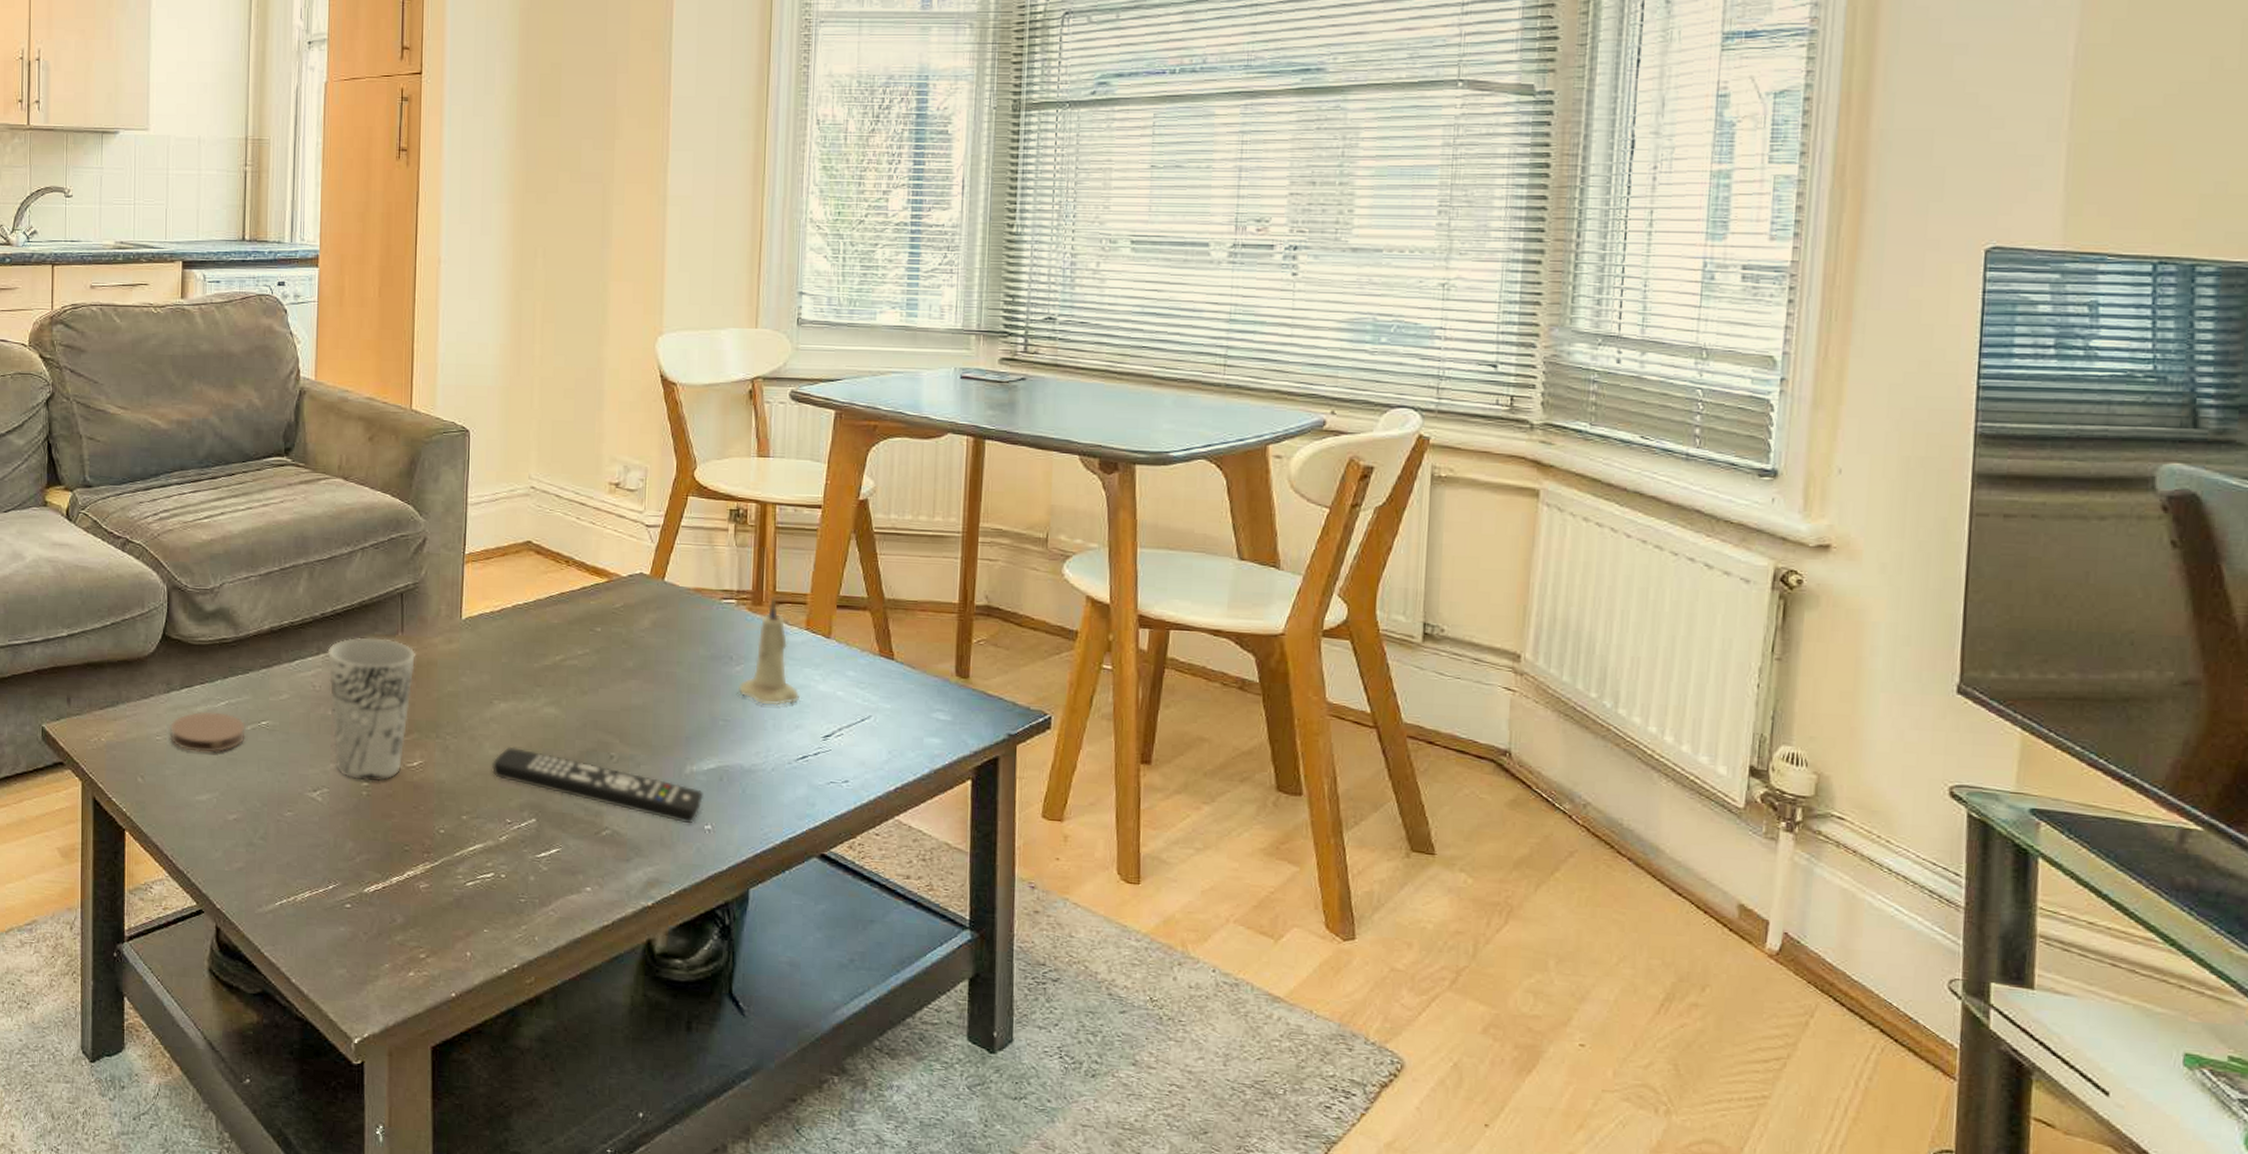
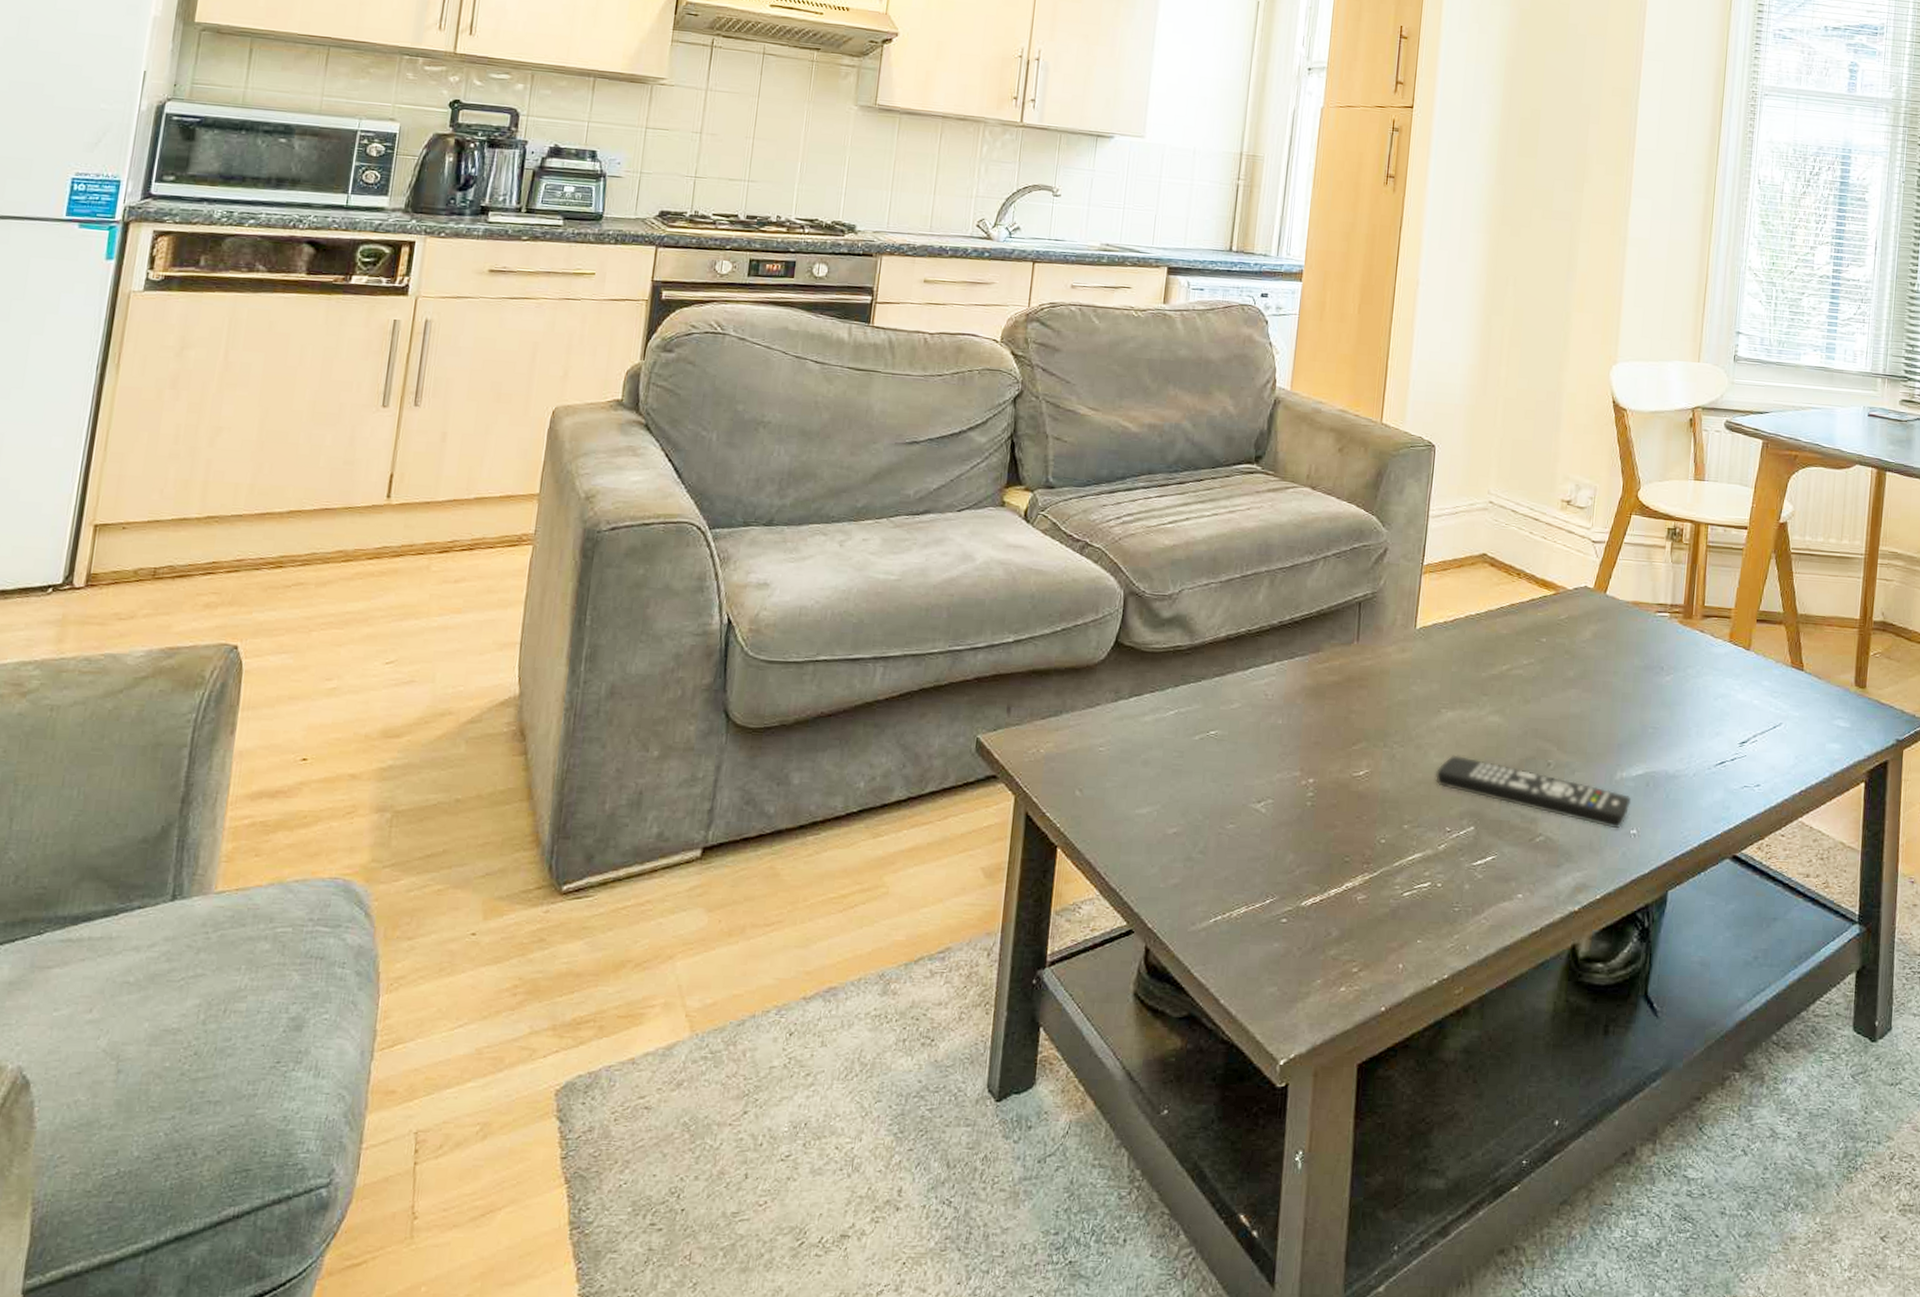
coaster: present [170,711,246,753] -> none [1114,721,1194,764]
cup: present [327,637,415,782] -> none [1282,645,1369,792]
candle: present [739,596,801,706] -> none [1667,610,1722,714]

